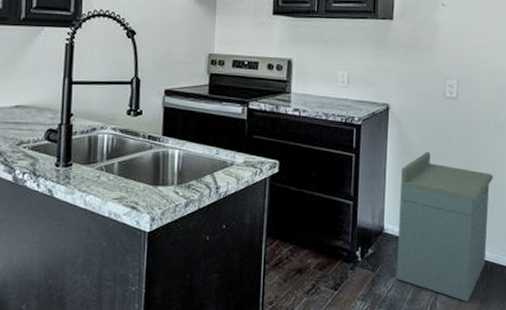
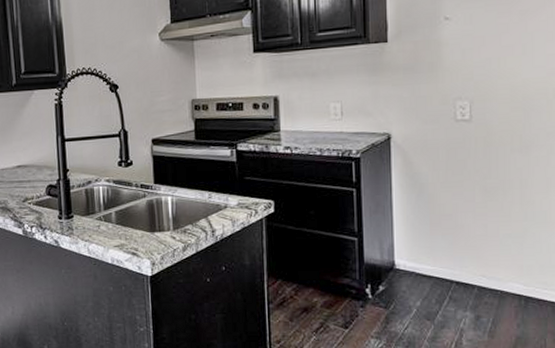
storage cabinet: present [396,152,493,302] -> none [410,181,521,339]

